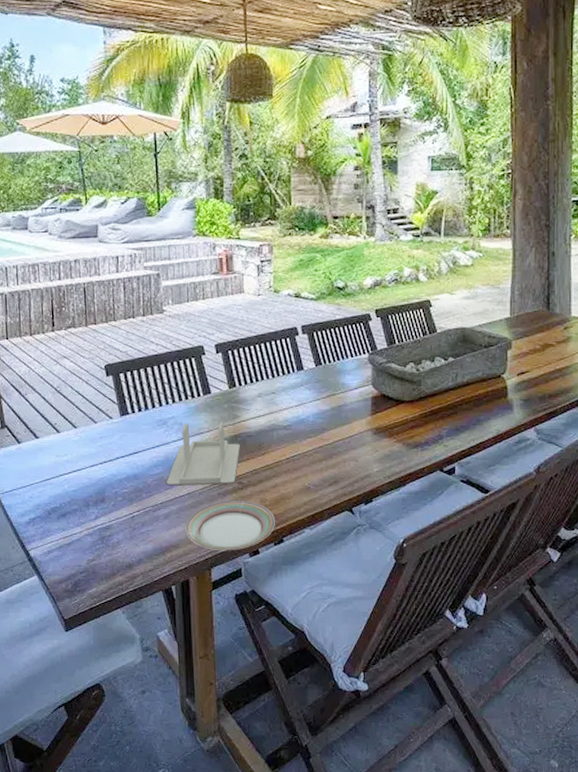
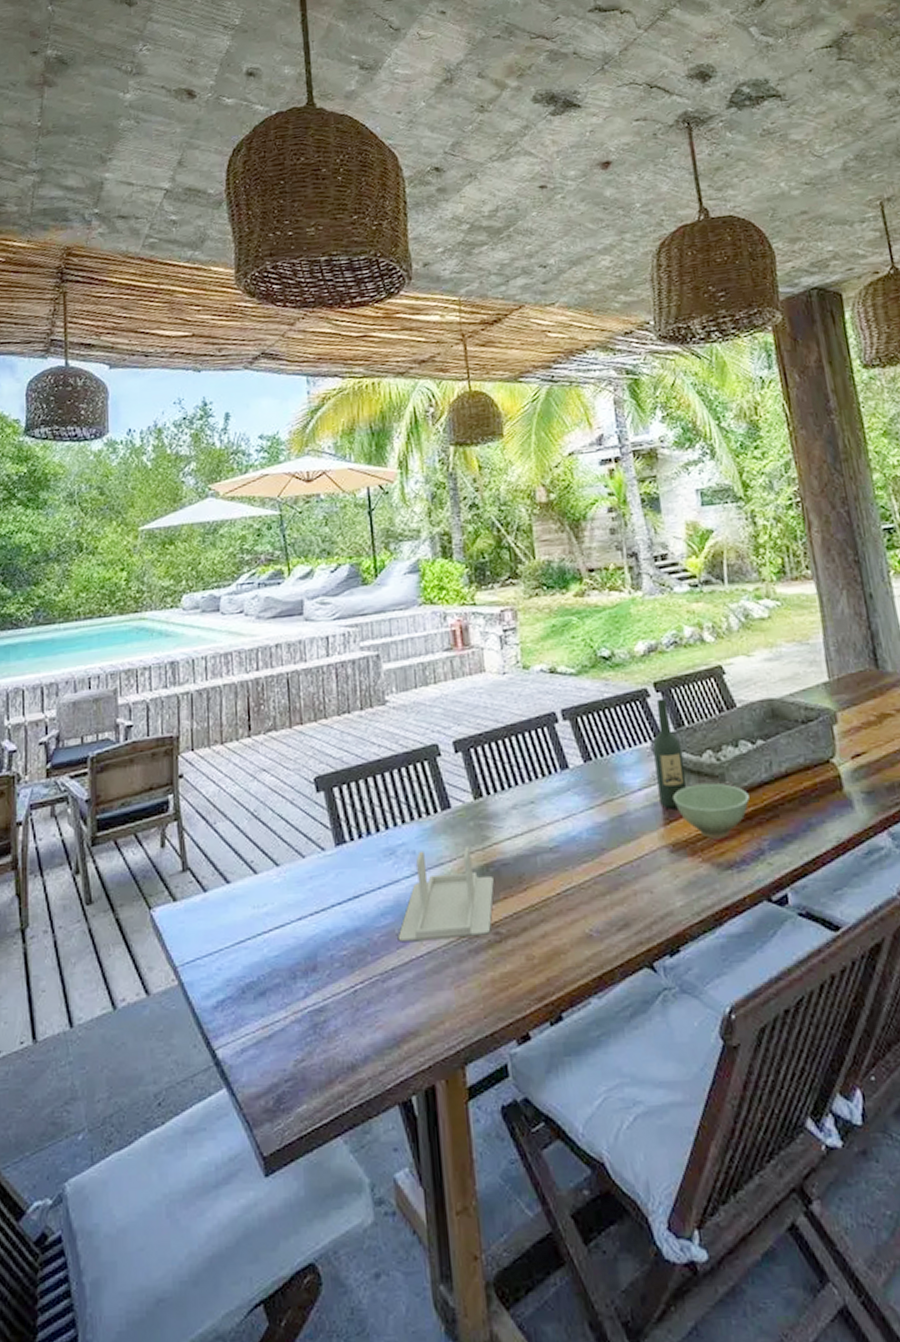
plate: present [185,500,275,550] -> none [426,959,549,1037]
wine bottle: none [370,322,392,404] -> present [653,698,687,809]
bowl: none [380,387,437,427] -> present [673,783,750,840]

